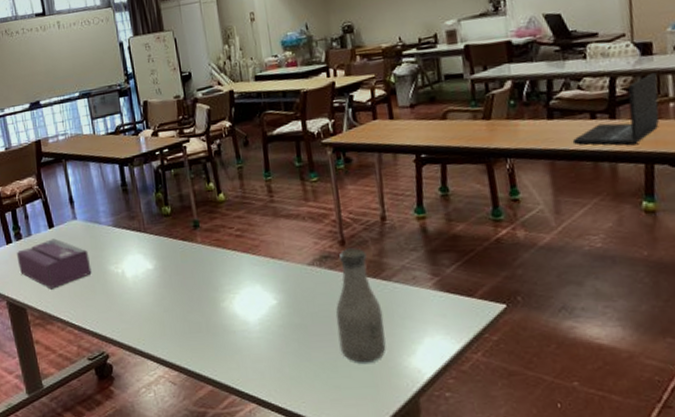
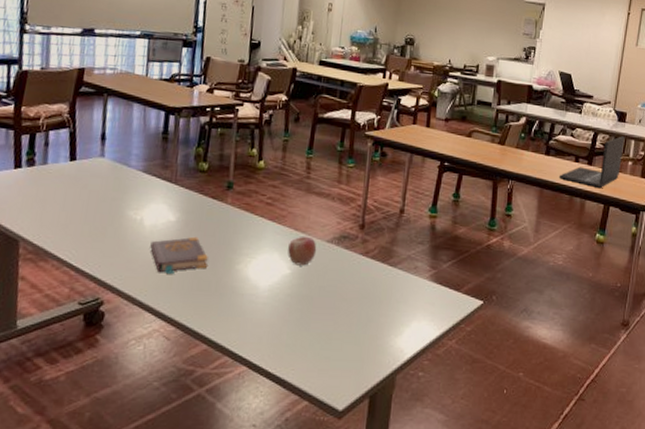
tissue box: present [16,238,92,290] -> none [22,172,109,225]
book: none [136,280,195,321] -> present [150,236,209,274]
apple: none [268,262,300,295] -> present [288,236,317,266]
bottle: present [335,247,387,363] -> none [338,232,383,339]

